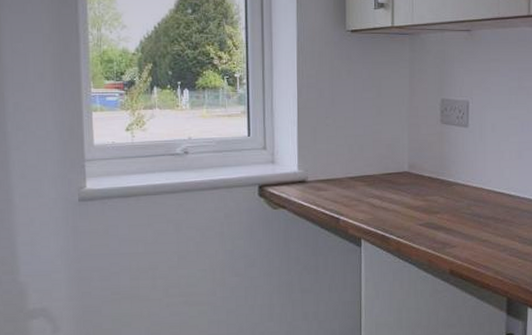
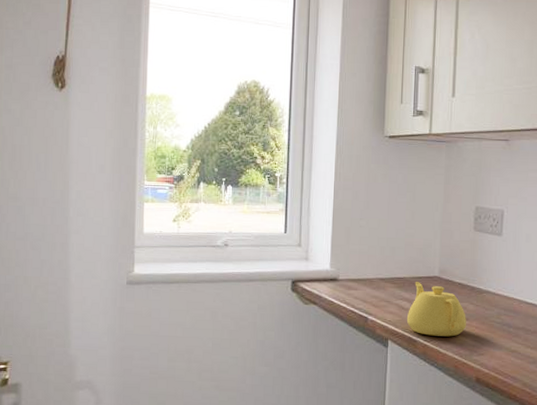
teapot: none [378,178,438,232] -> present [406,282,466,337]

